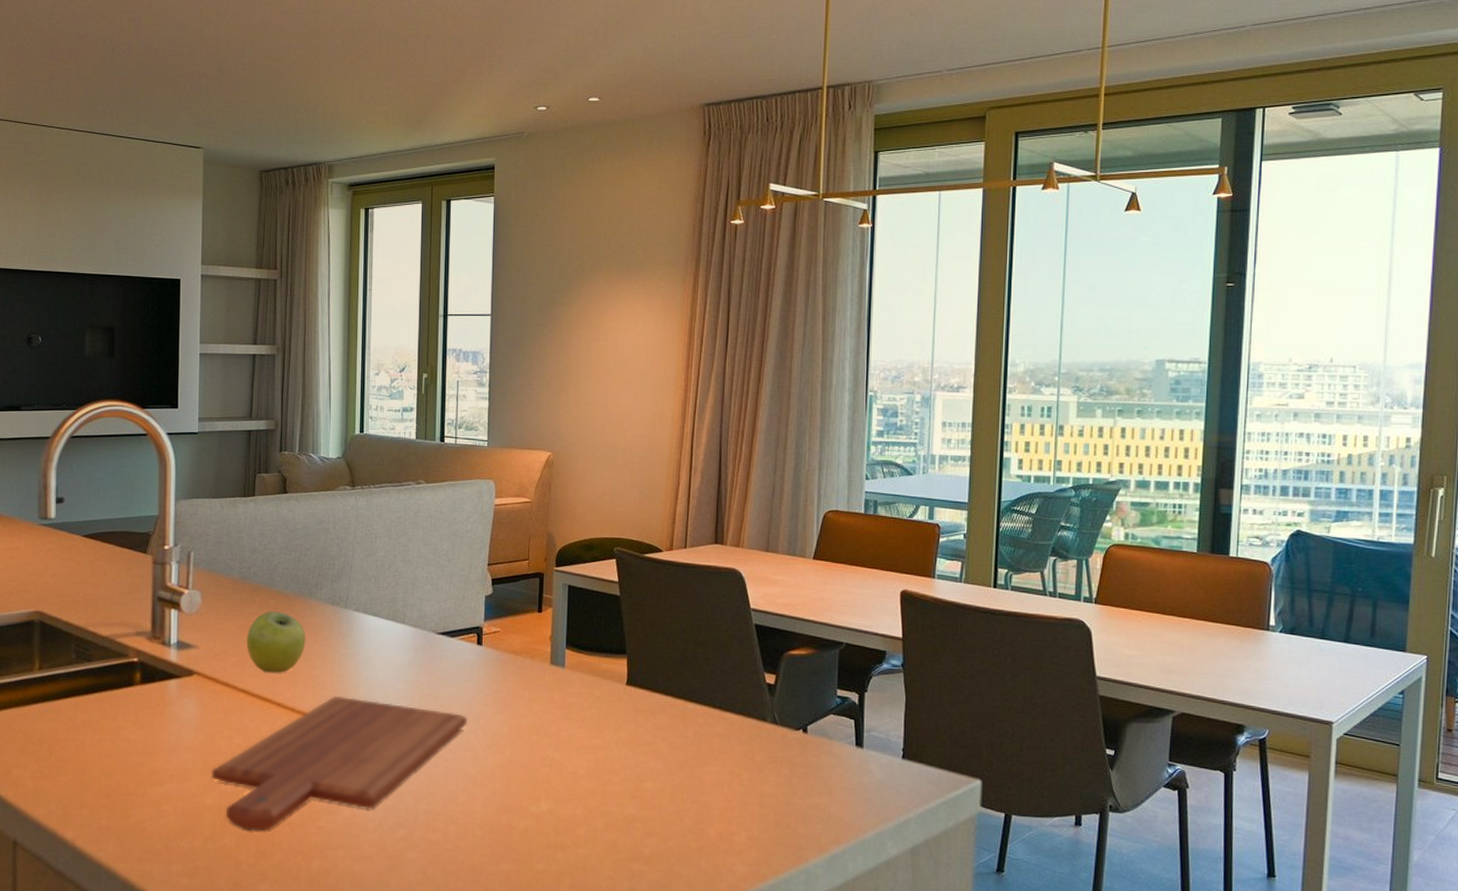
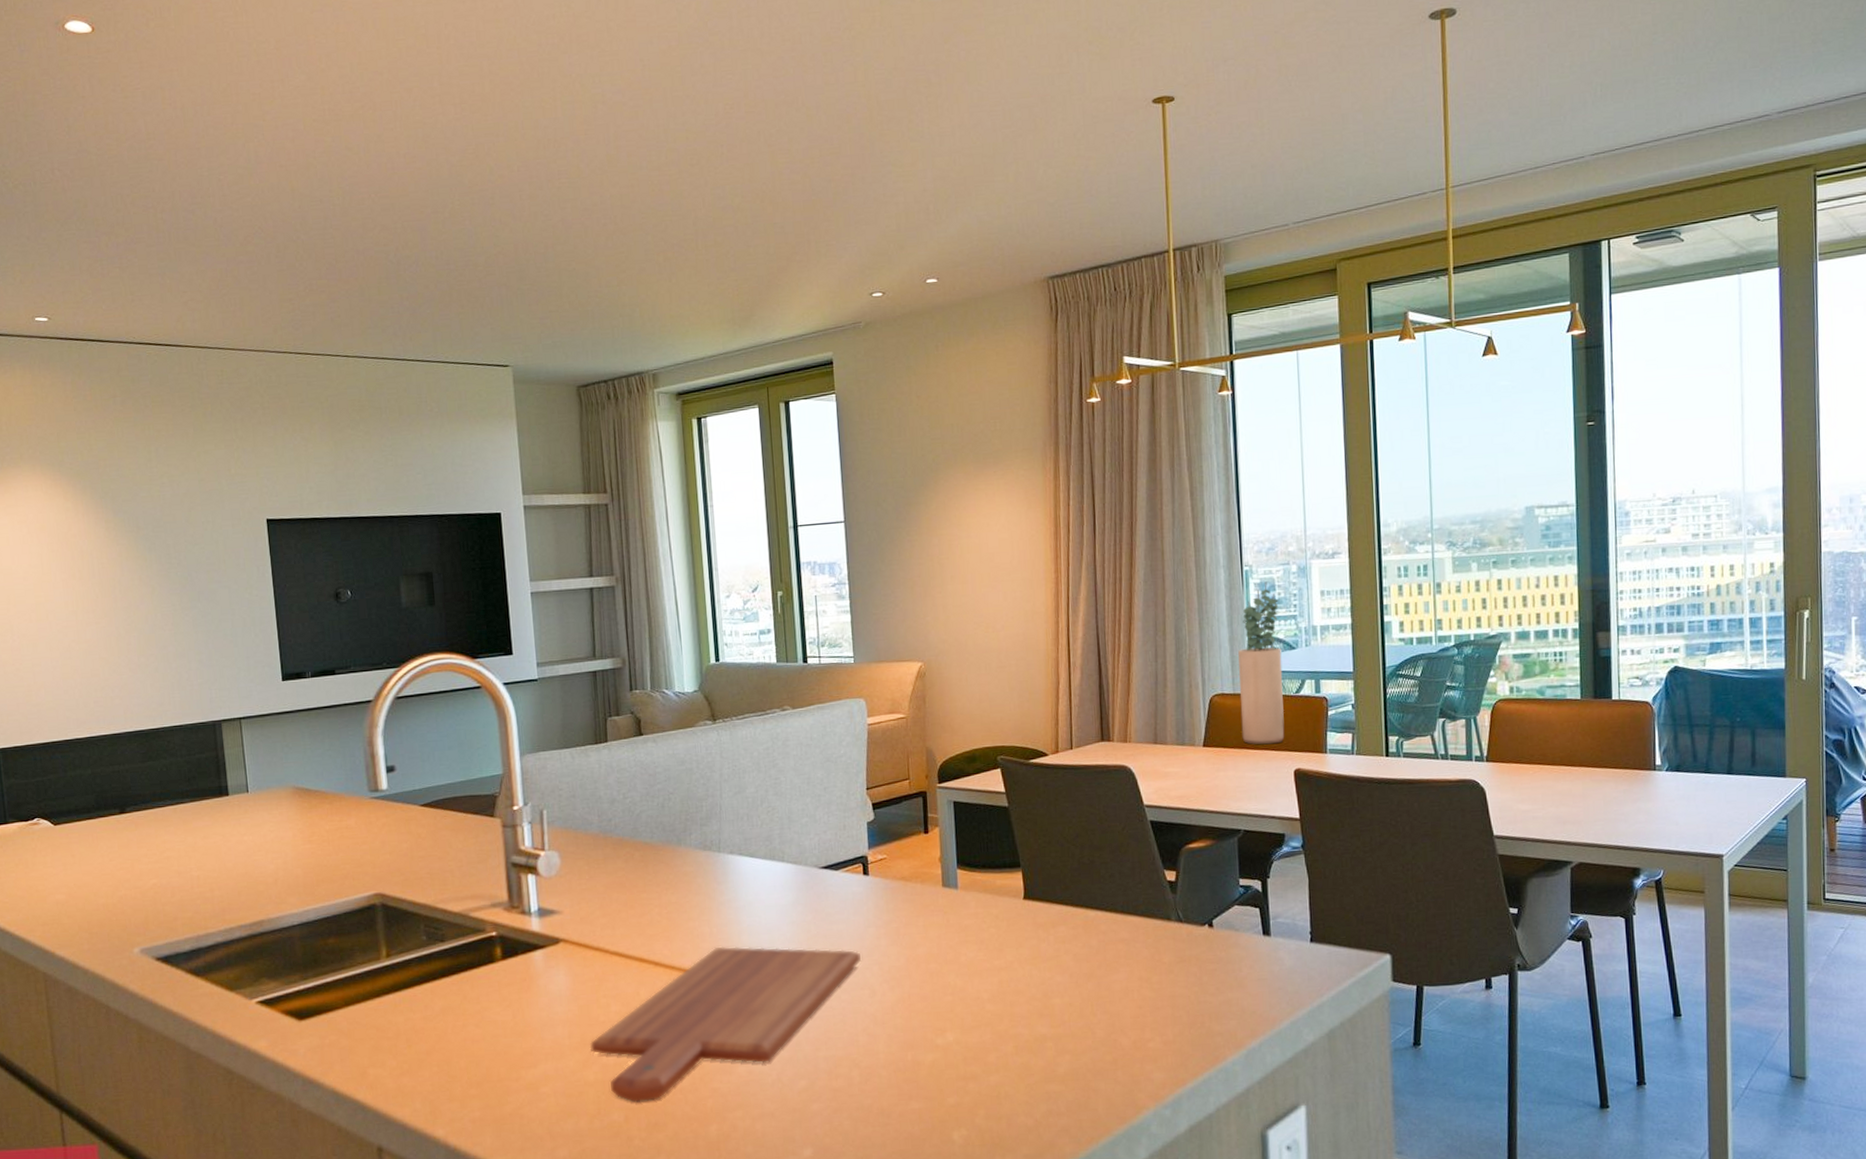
fruit: present [246,611,306,673] -> none [613,863,680,931]
vase: none [852,408,900,564] -> present [1238,581,1285,745]

